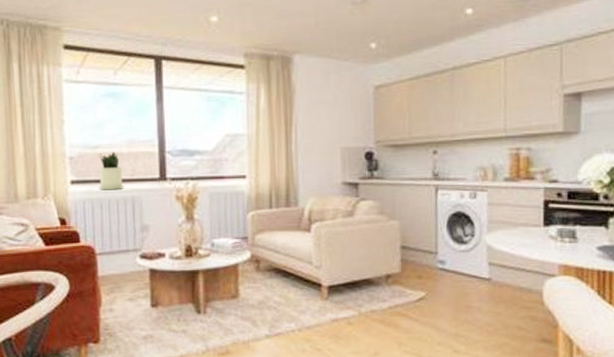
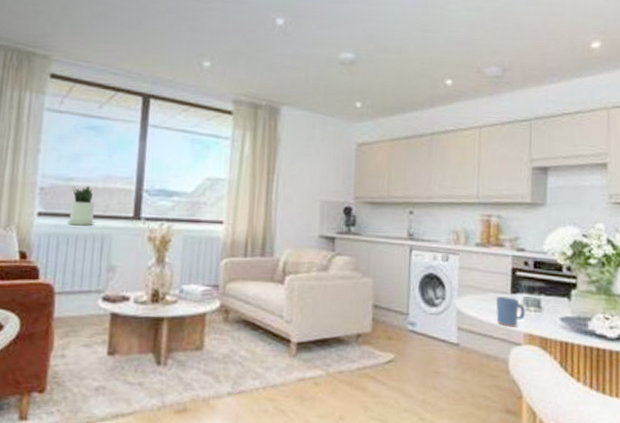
mug: none [529,230,560,258] -> present [496,296,526,326]

